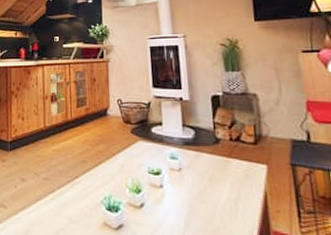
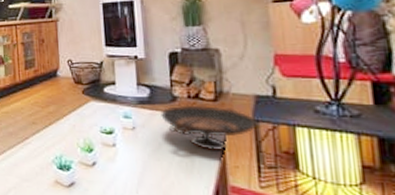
decorative bowl: none [205,147,295,195] -> present [160,105,258,152]

